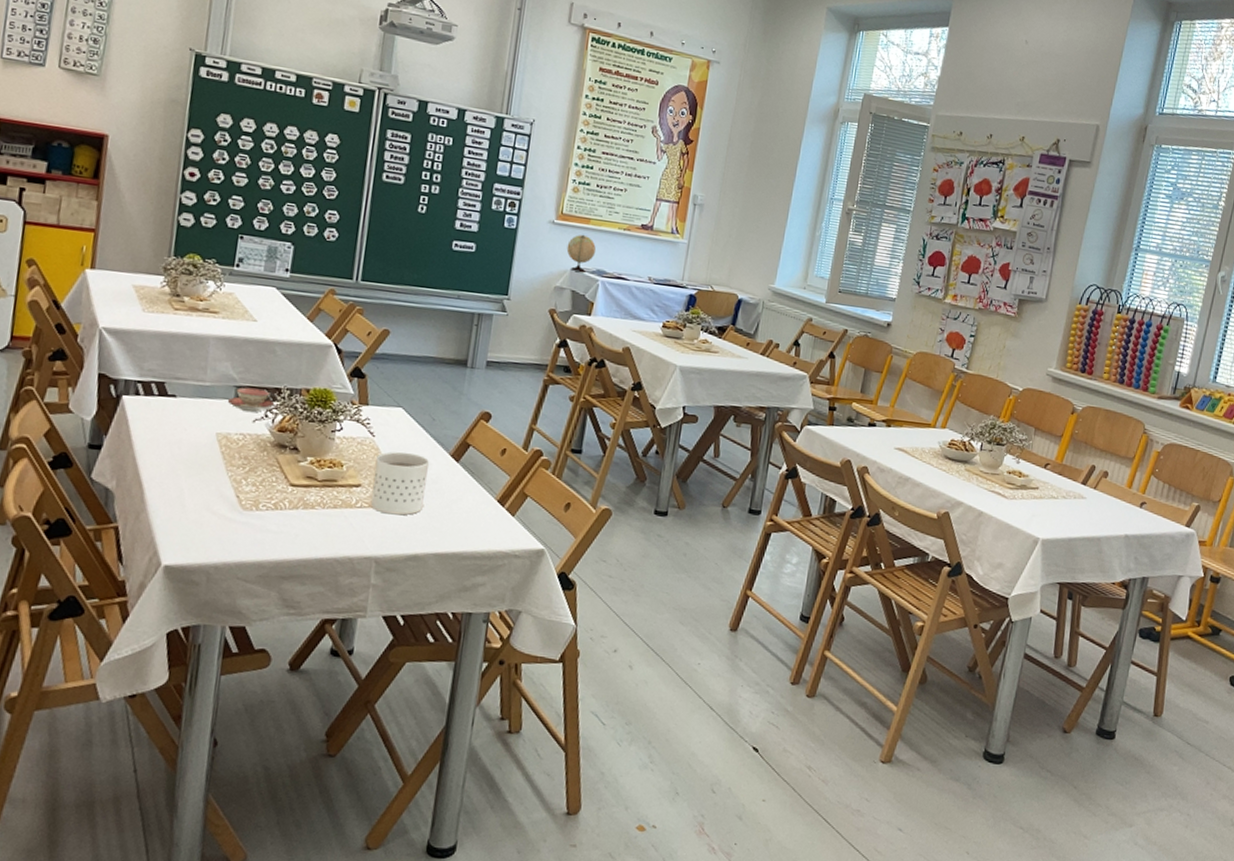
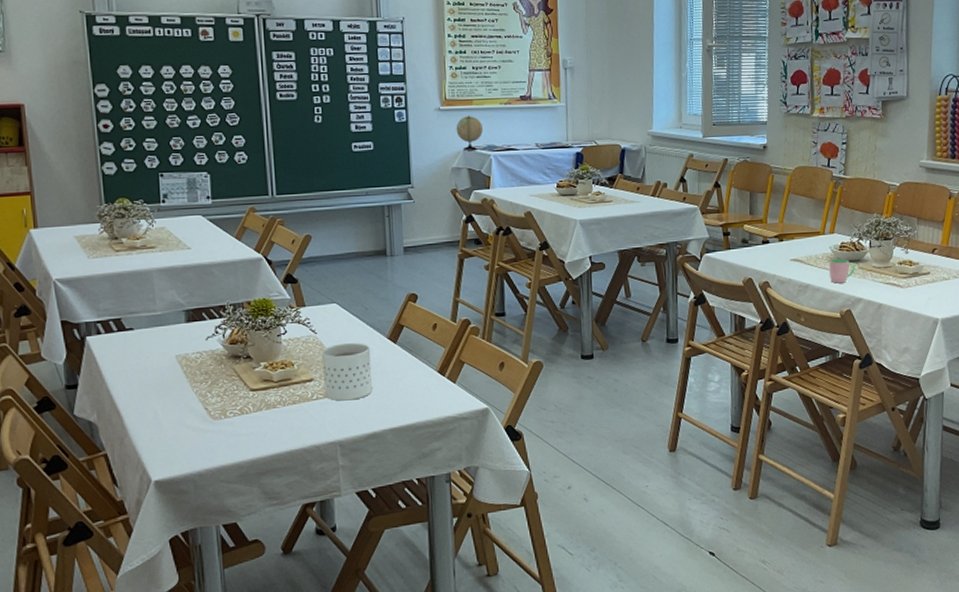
teacup: present [227,387,278,412] -> none [179,309,223,332]
cup: none [932,454,962,483] -> present [828,258,855,284]

